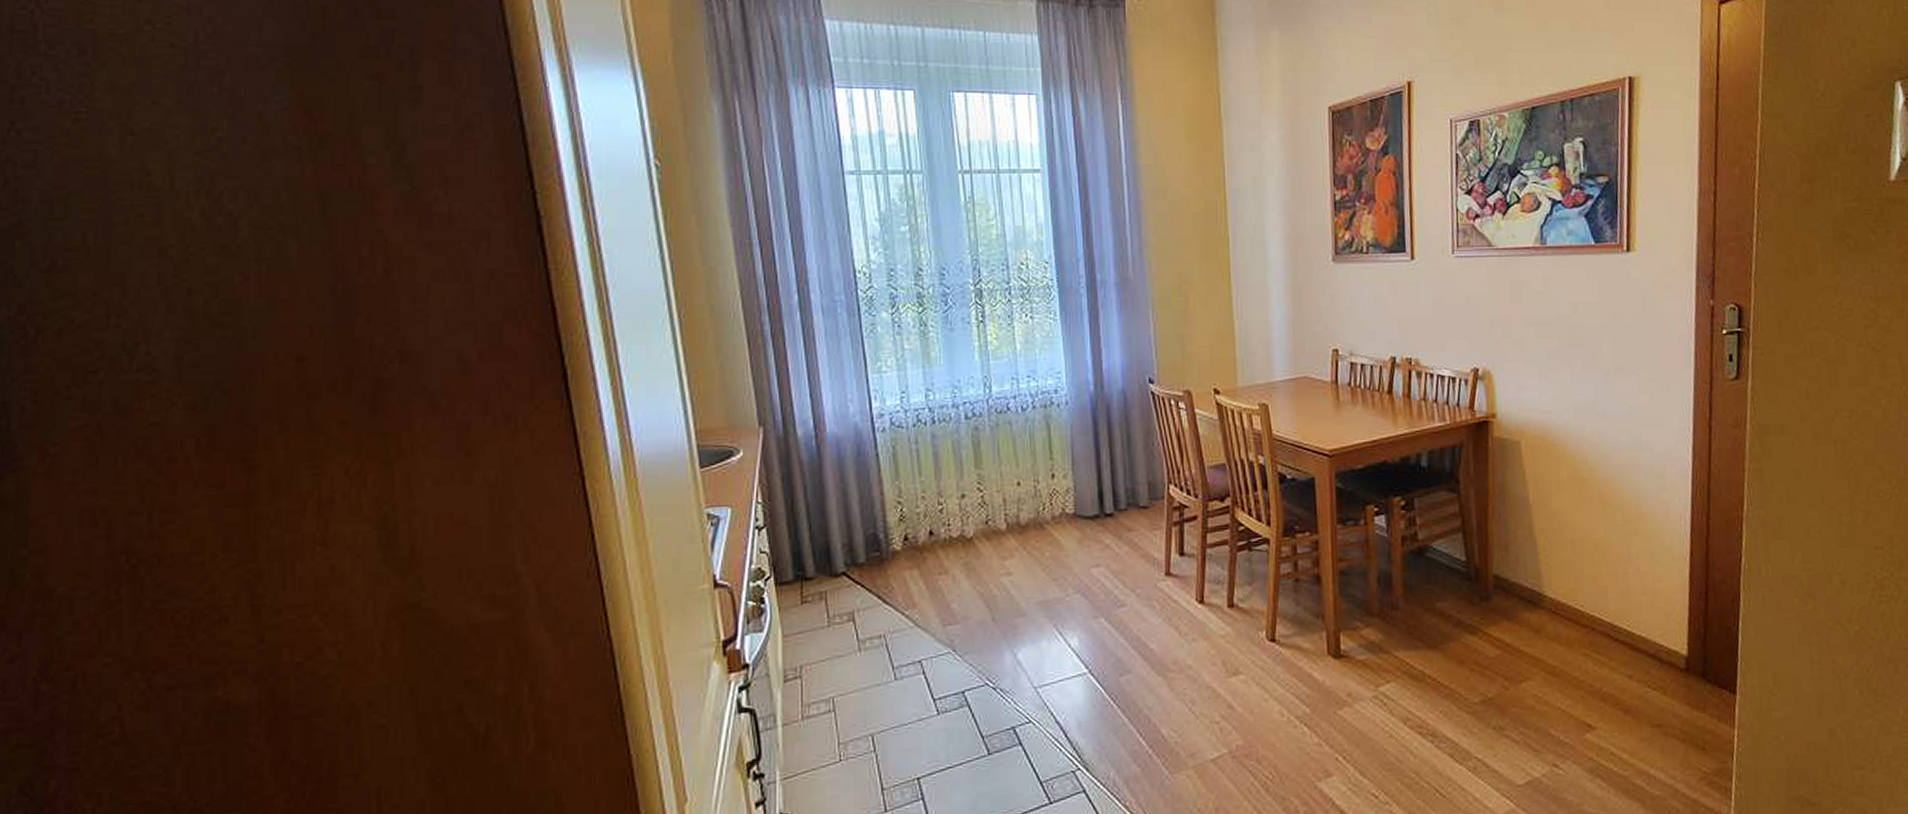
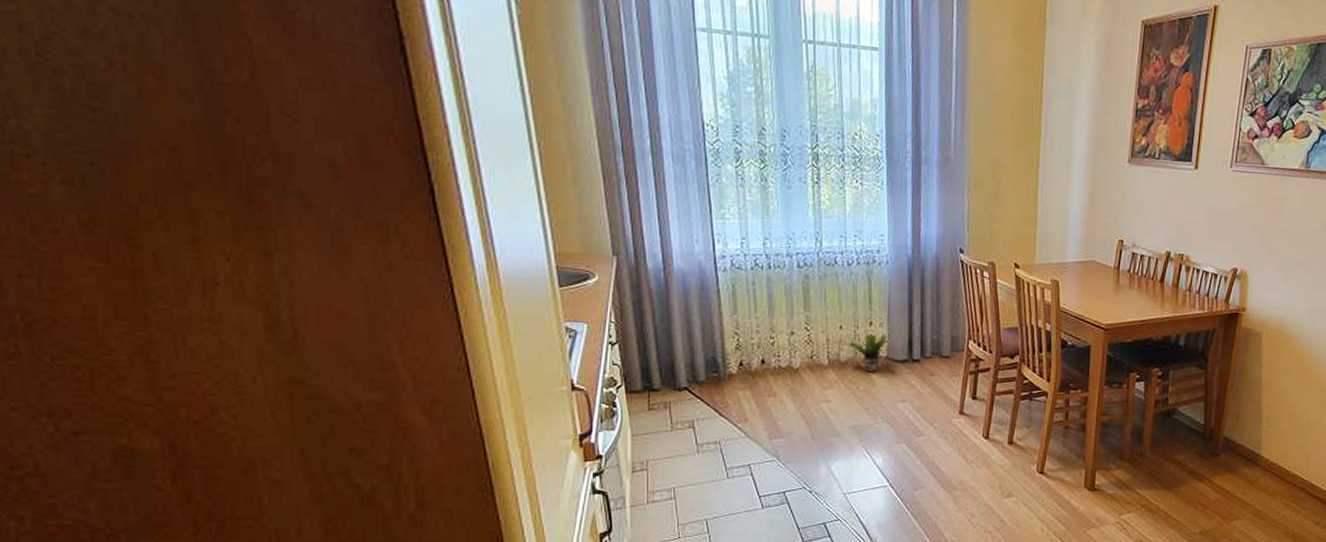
potted plant: none [1026,487,1083,535] -> present [846,334,895,373]

